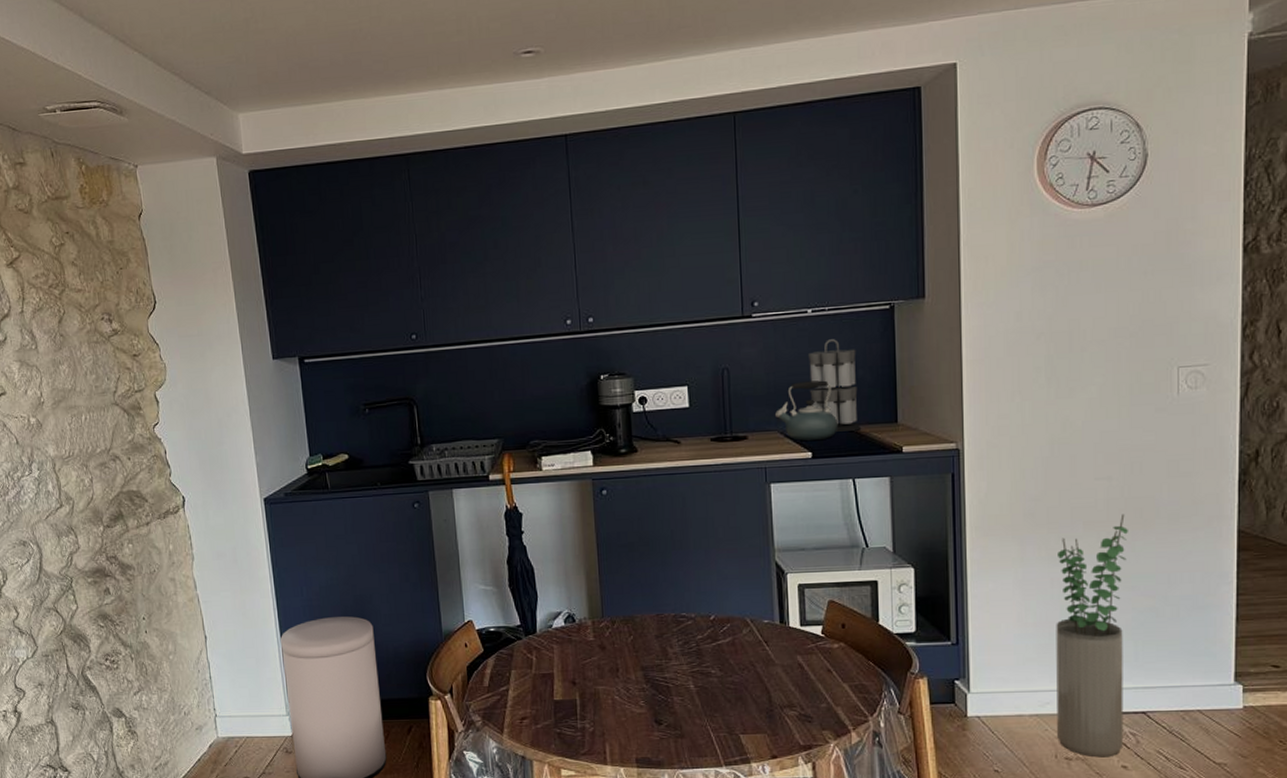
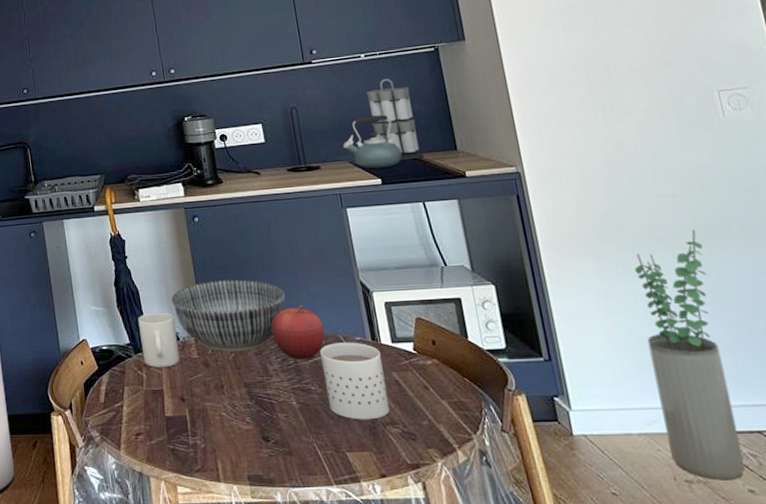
cup: none [531,592,574,651] -> present [138,312,180,369]
bowl: none [569,558,694,635] -> present [171,279,285,352]
fruit: none [676,586,732,643] -> present [271,305,325,360]
mug: none [725,625,789,703] -> present [320,342,390,420]

